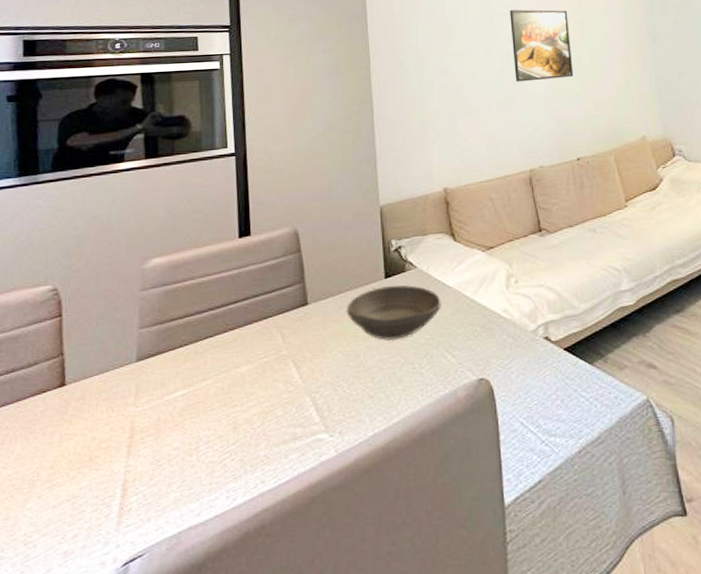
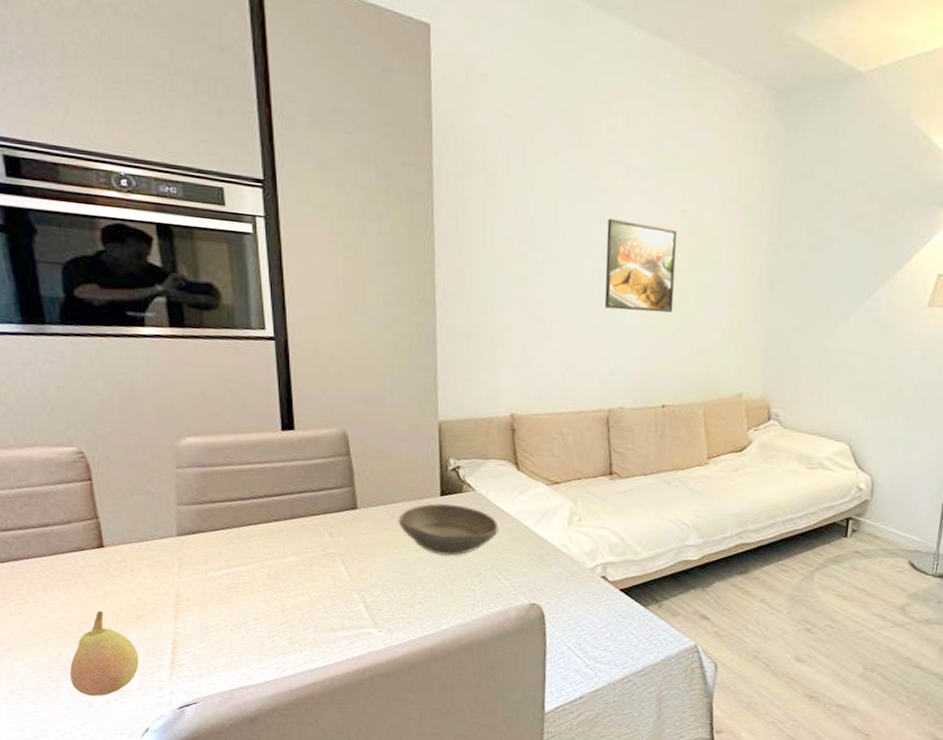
fruit: none [14,458,87,565] -> present [70,610,139,696]

